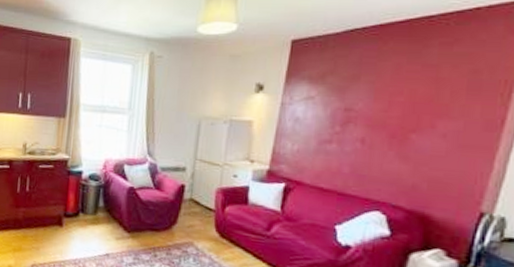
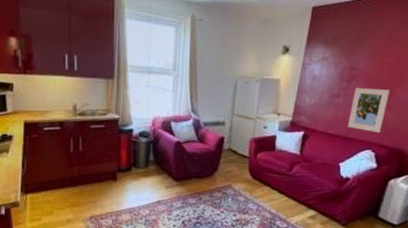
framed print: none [344,133,402,190] -> present [347,88,390,133]

